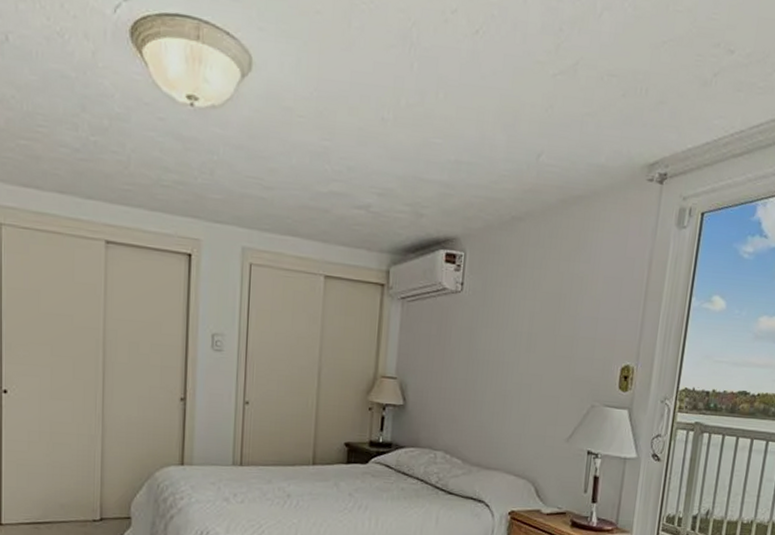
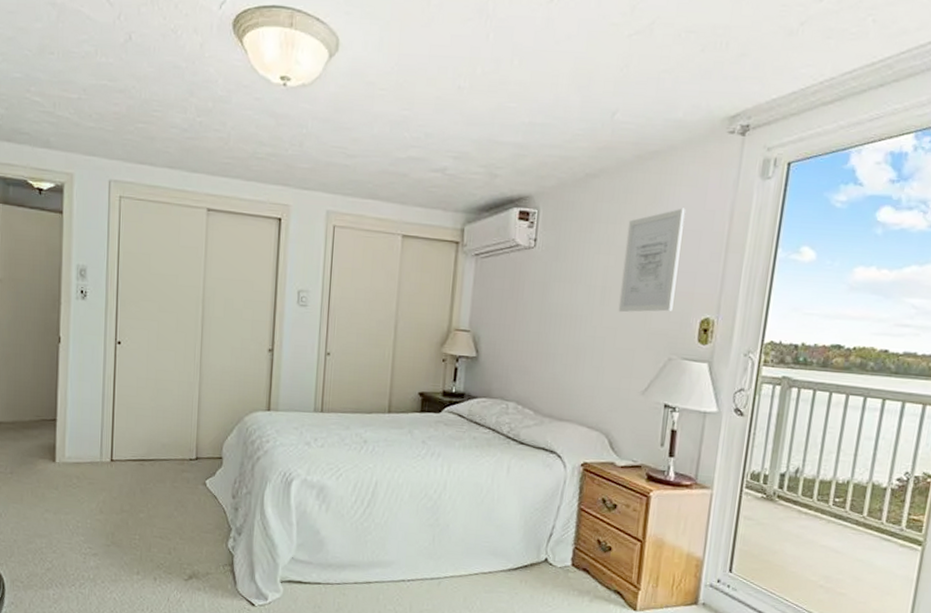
wall art: none [543,254,607,360] -> present [618,208,685,313]

